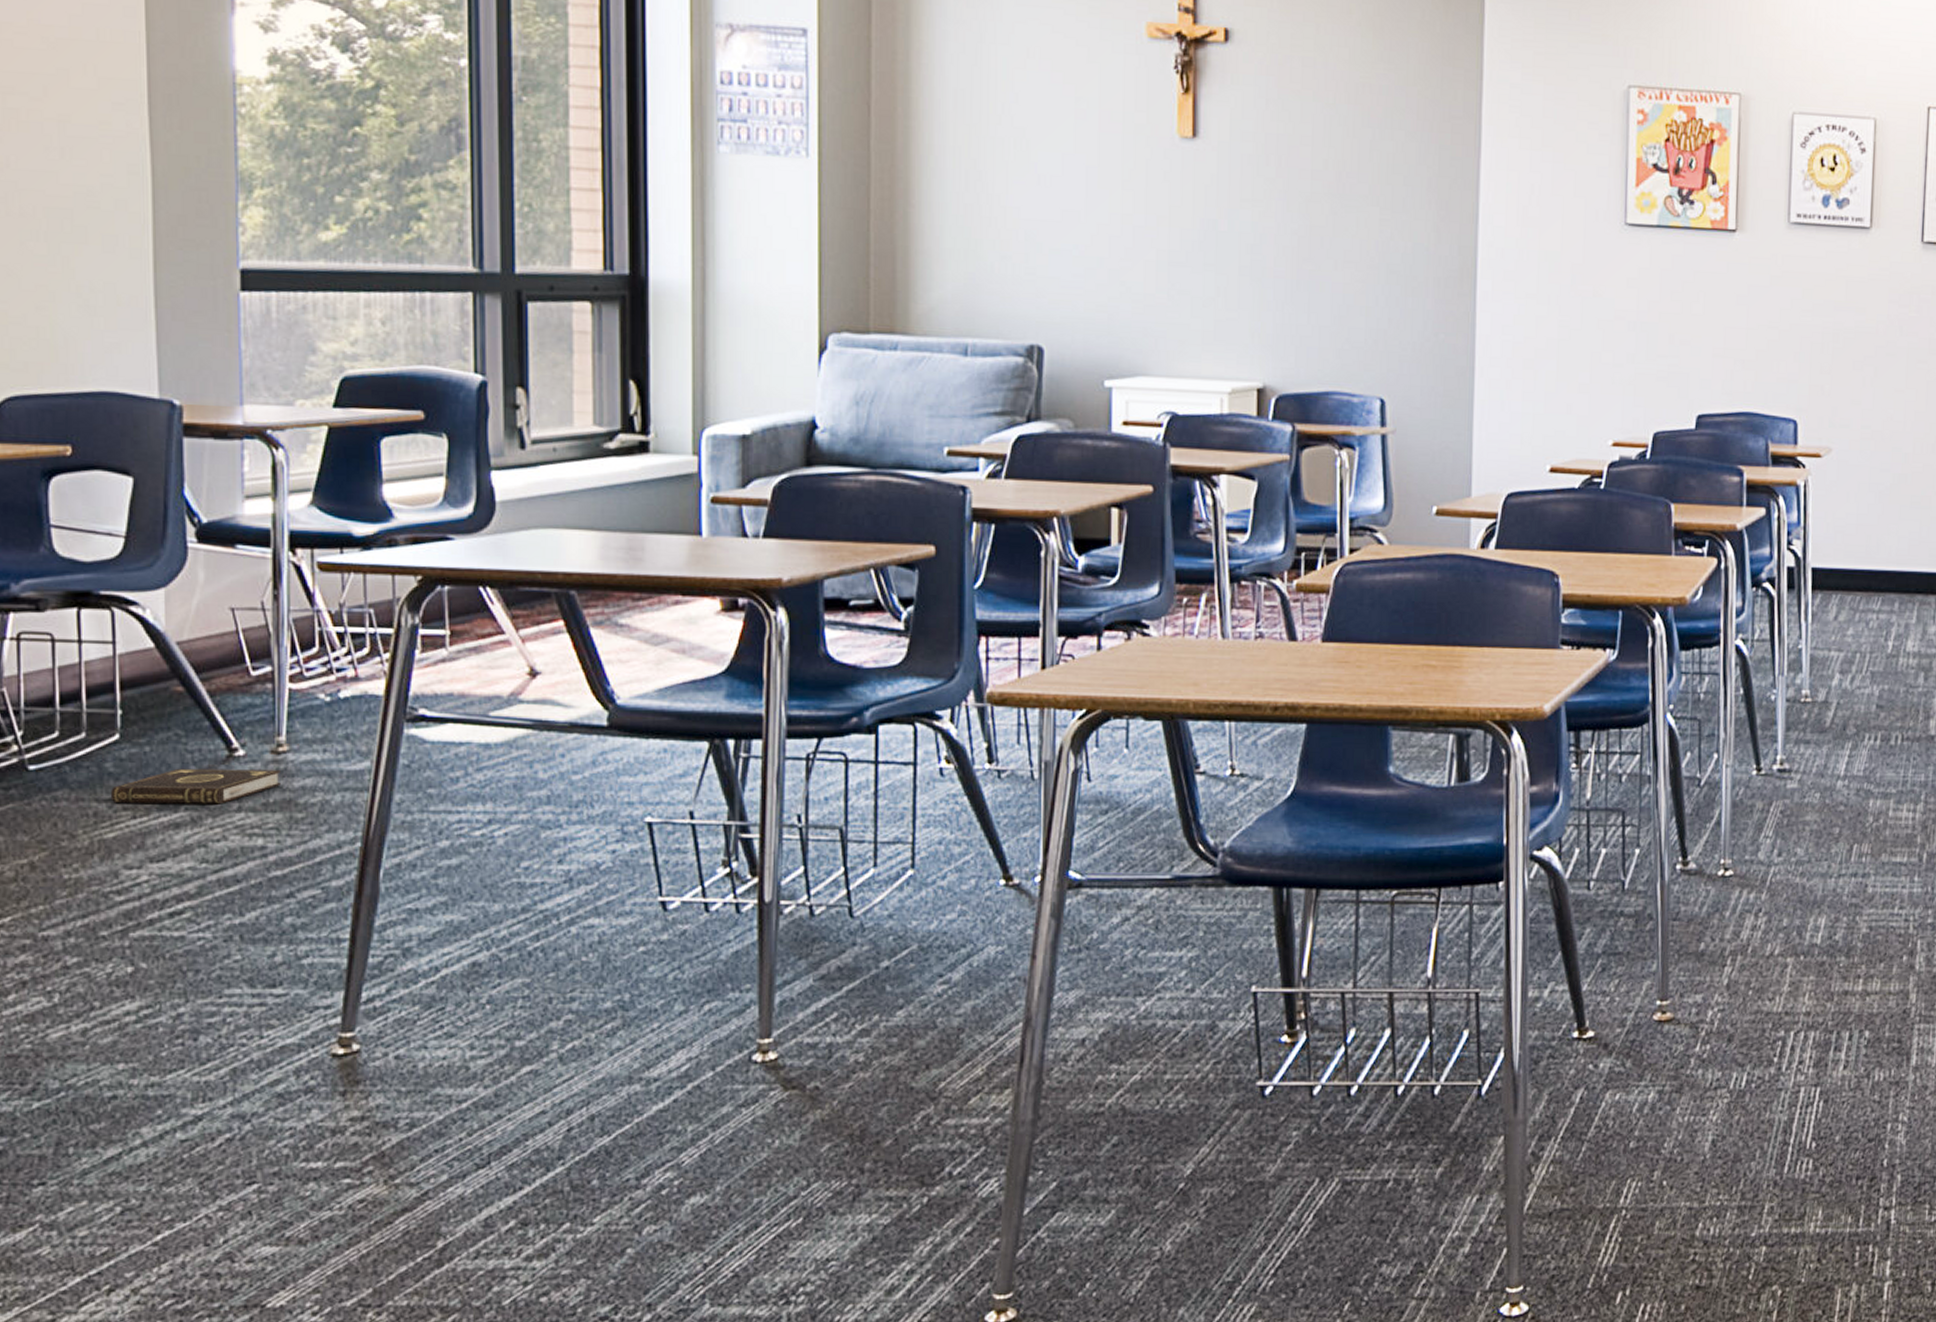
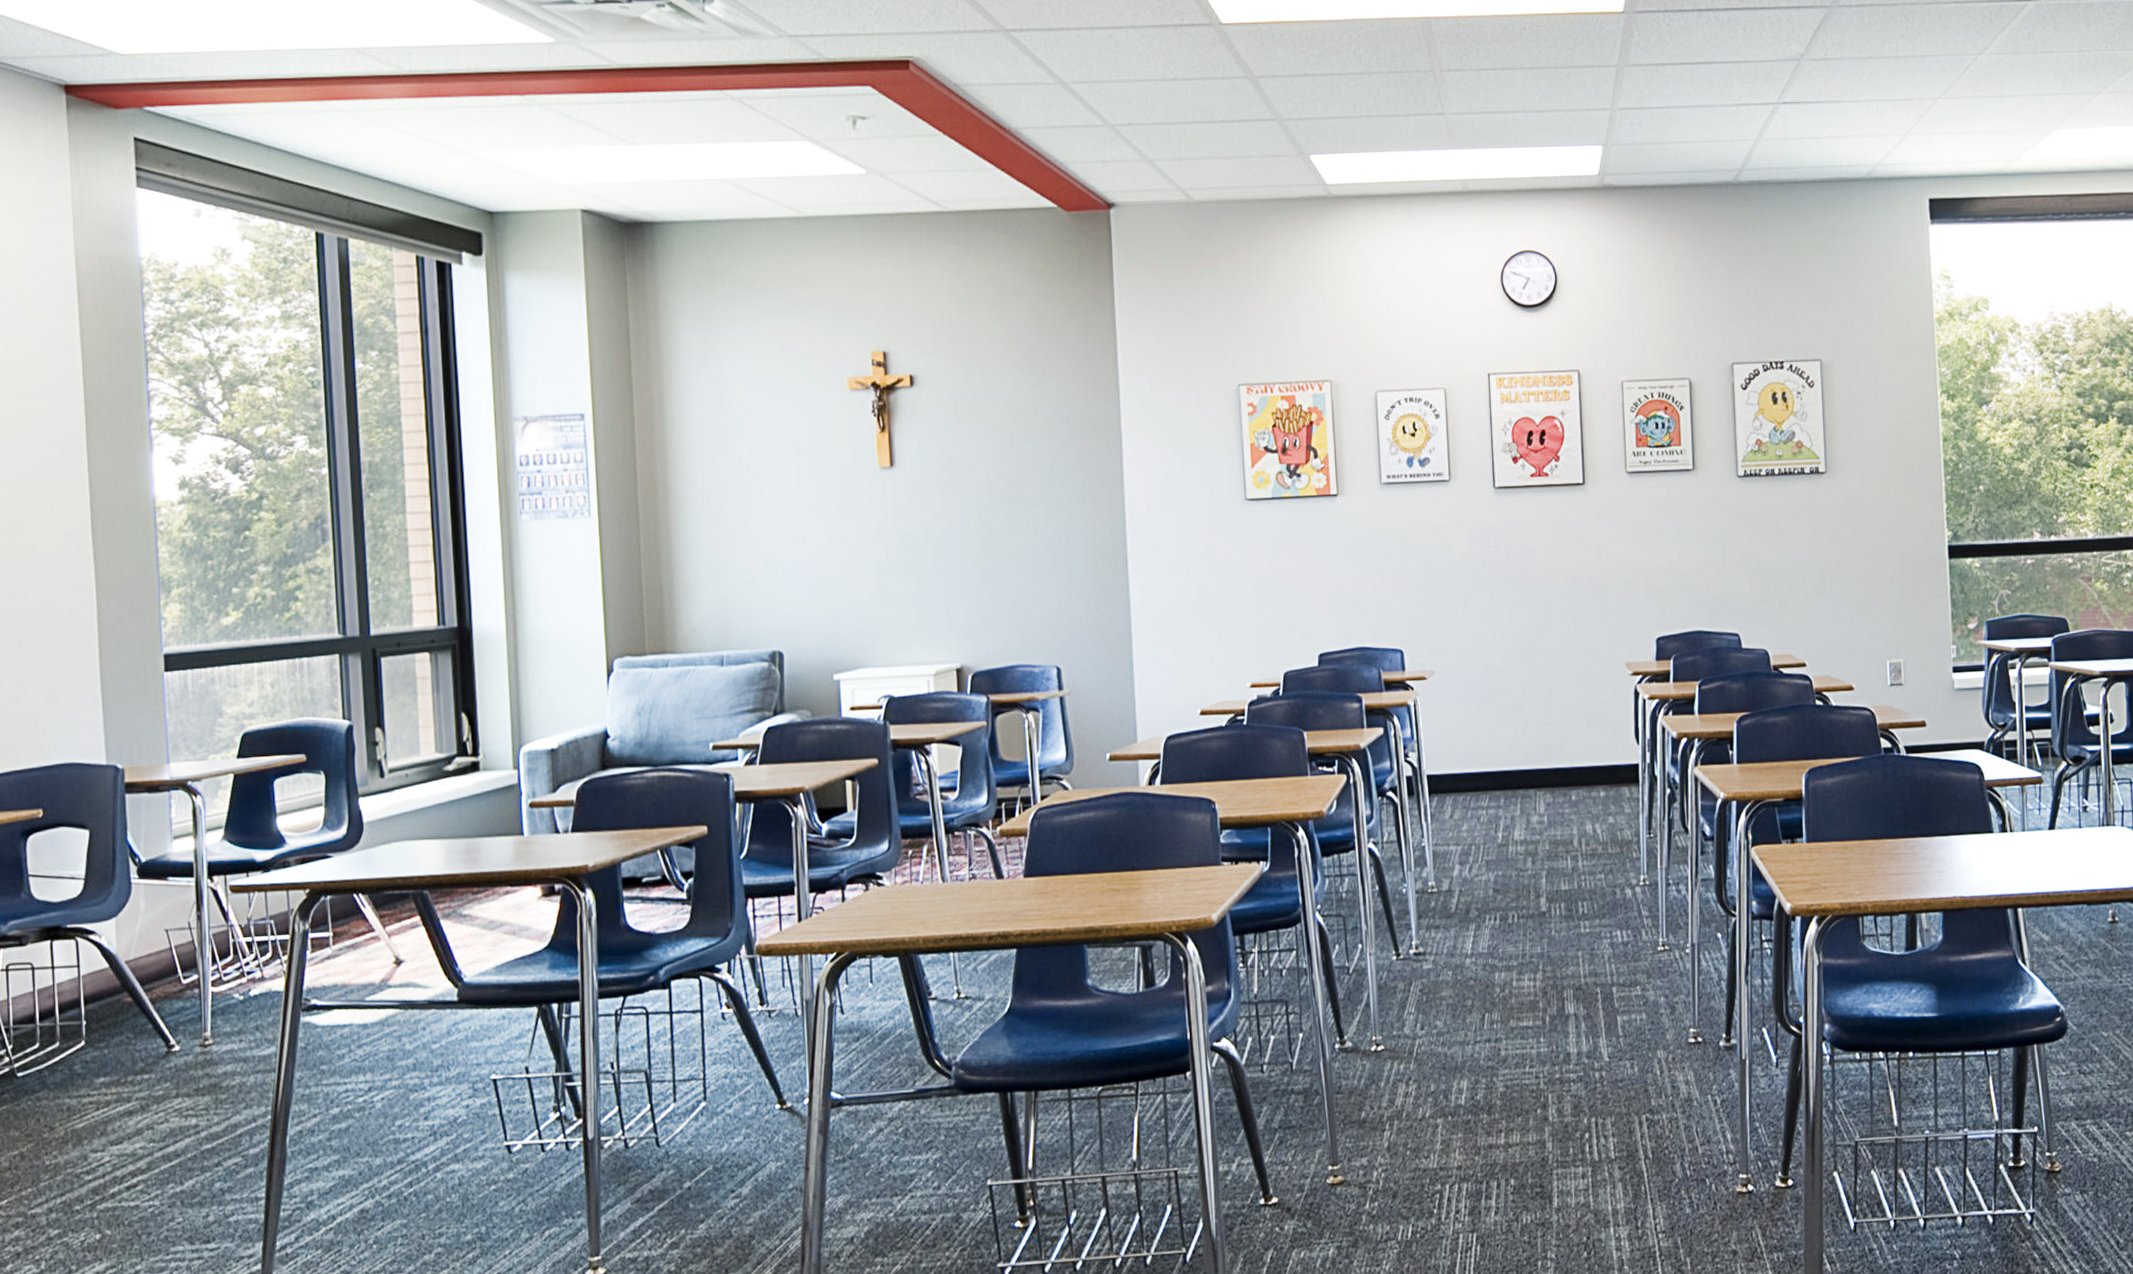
book: present [110,768,281,805] -> none [79,1060,208,1098]

